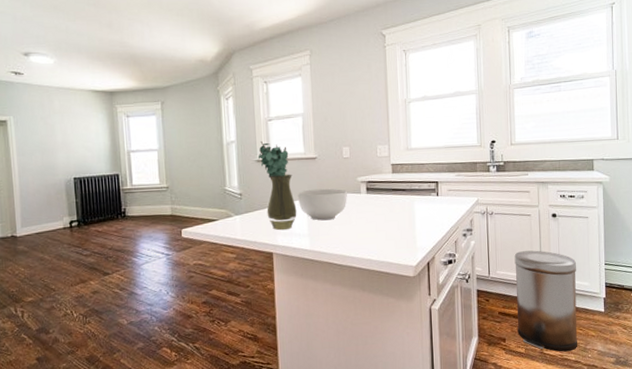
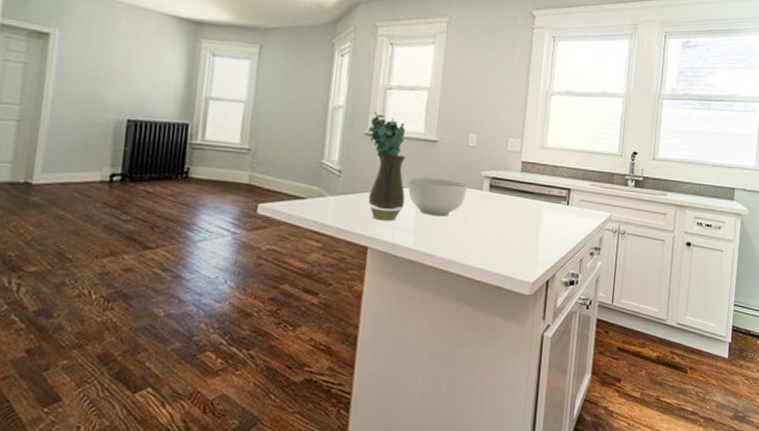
pedal bin: present [514,250,578,352] -> none [635,280,705,400]

